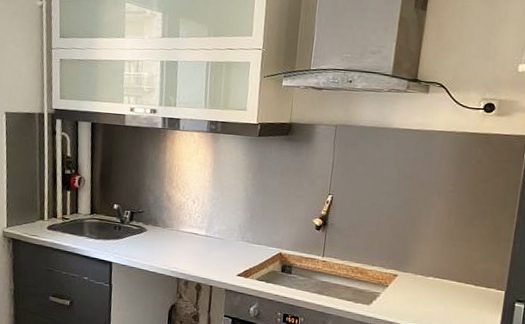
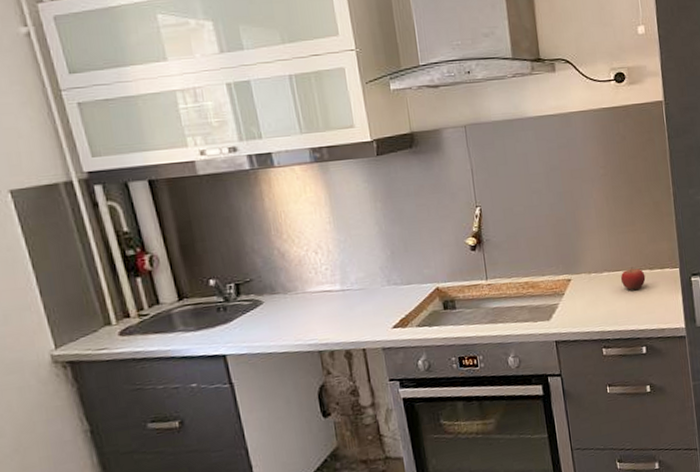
fruit: none [444,279,470,300] -> present [620,267,646,290]

